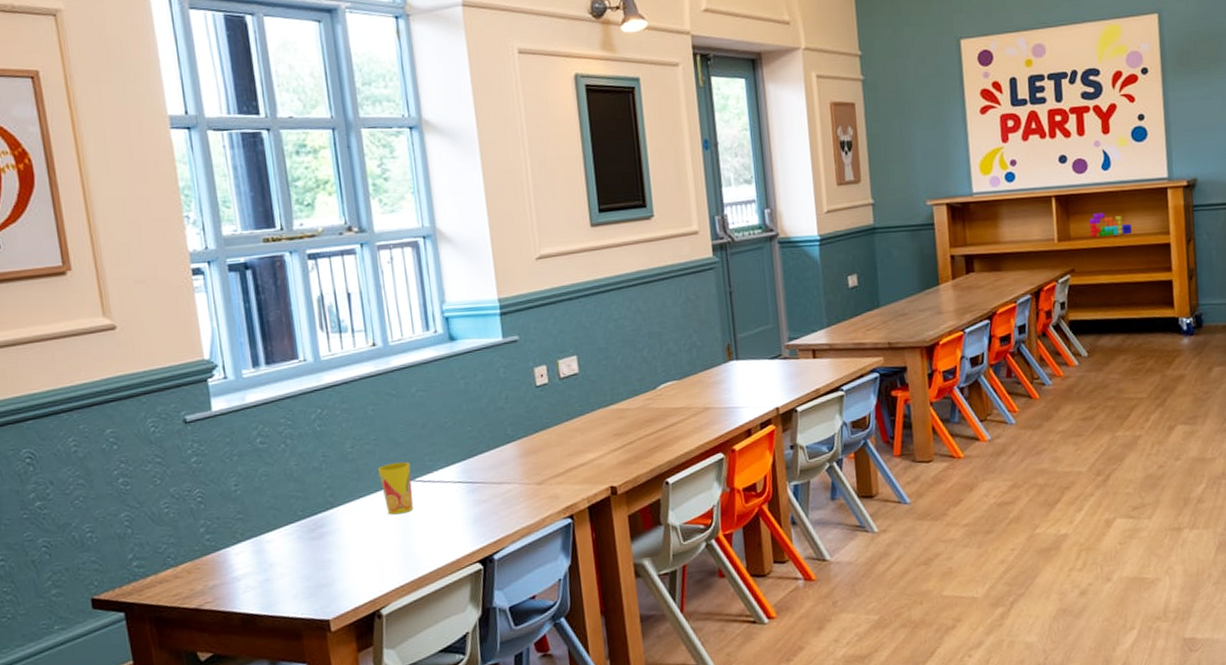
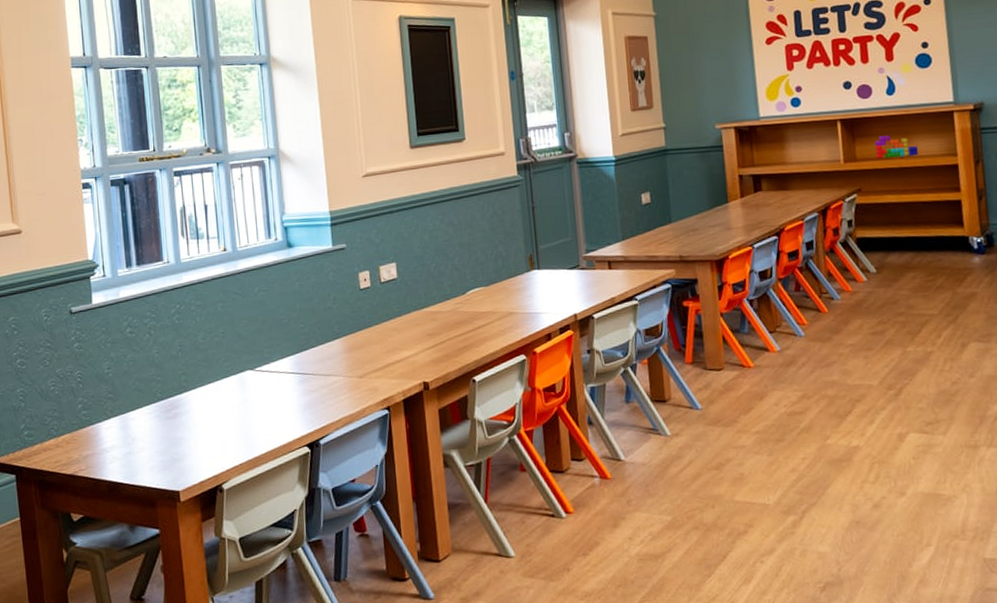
cup: present [378,461,414,515] -> none [225,353,253,400]

